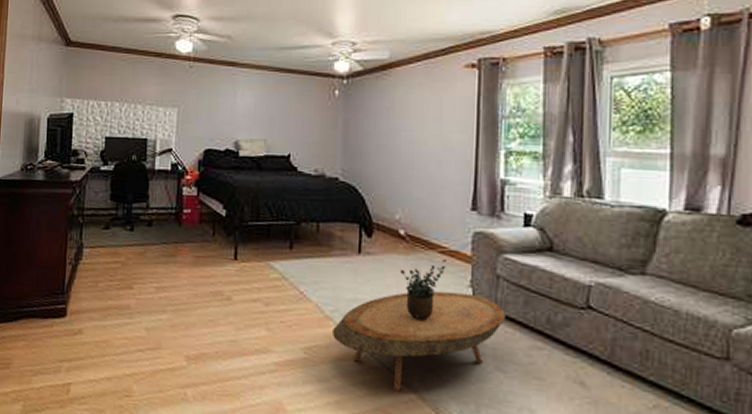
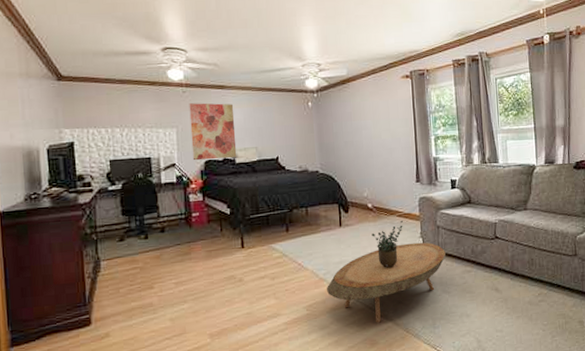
wall art: none [191,81,244,150] -> present [189,103,237,161]

